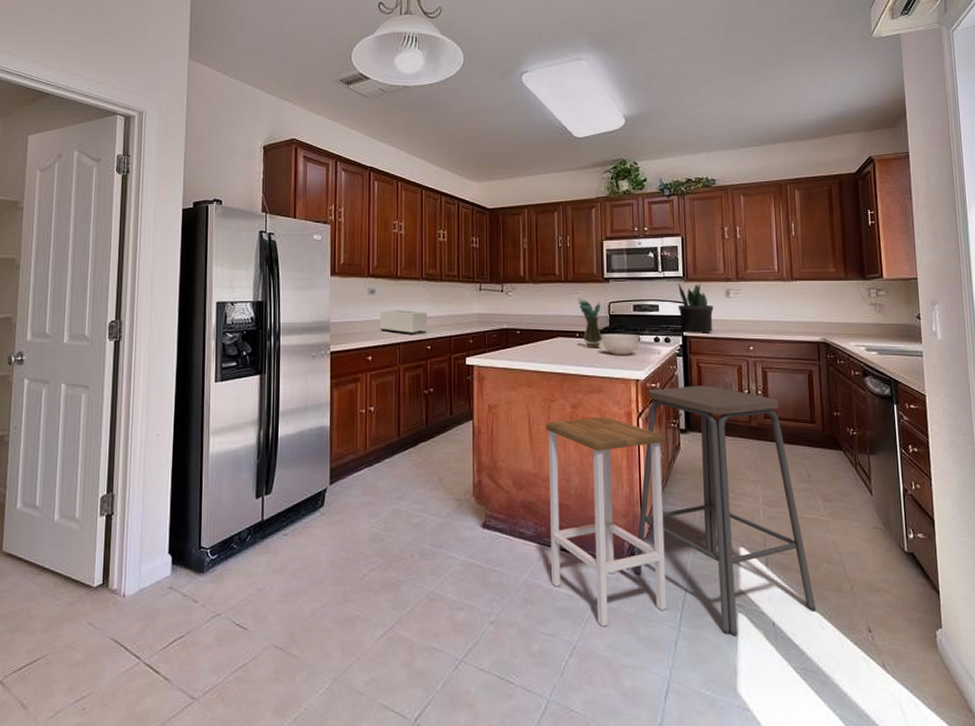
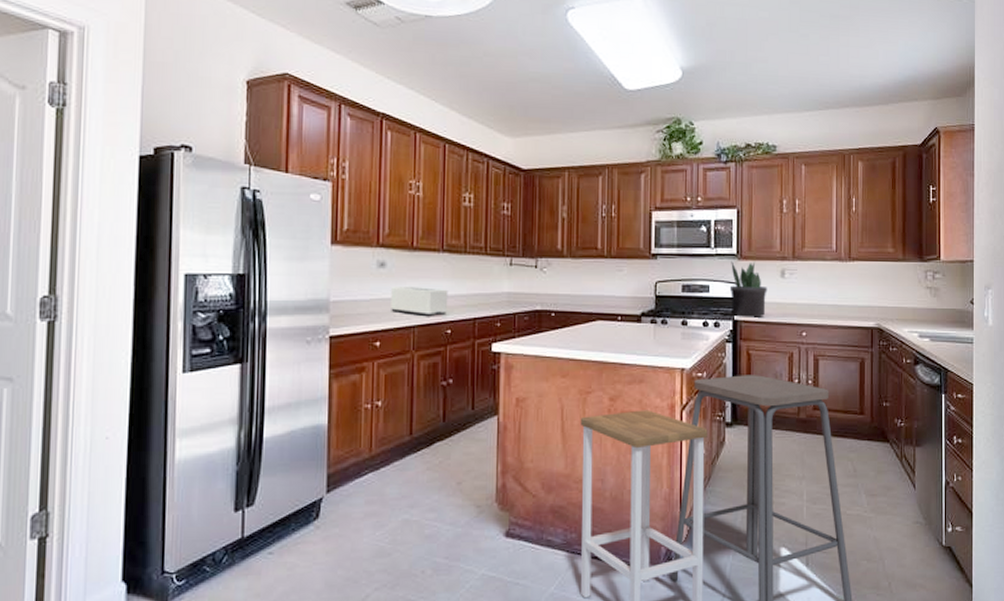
vase: present [578,298,602,348] -> none [621,276,647,333]
bowl: present [601,333,640,356] -> none [645,316,688,342]

